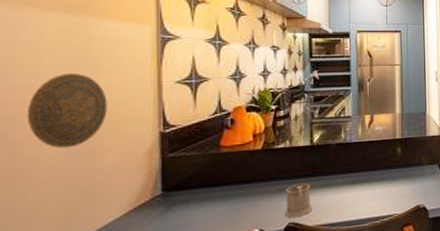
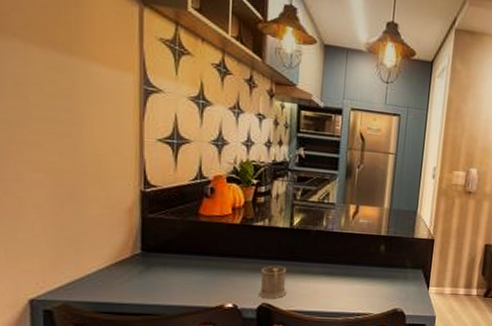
decorative plate: present [26,73,108,149] -> none [15,115,91,193]

